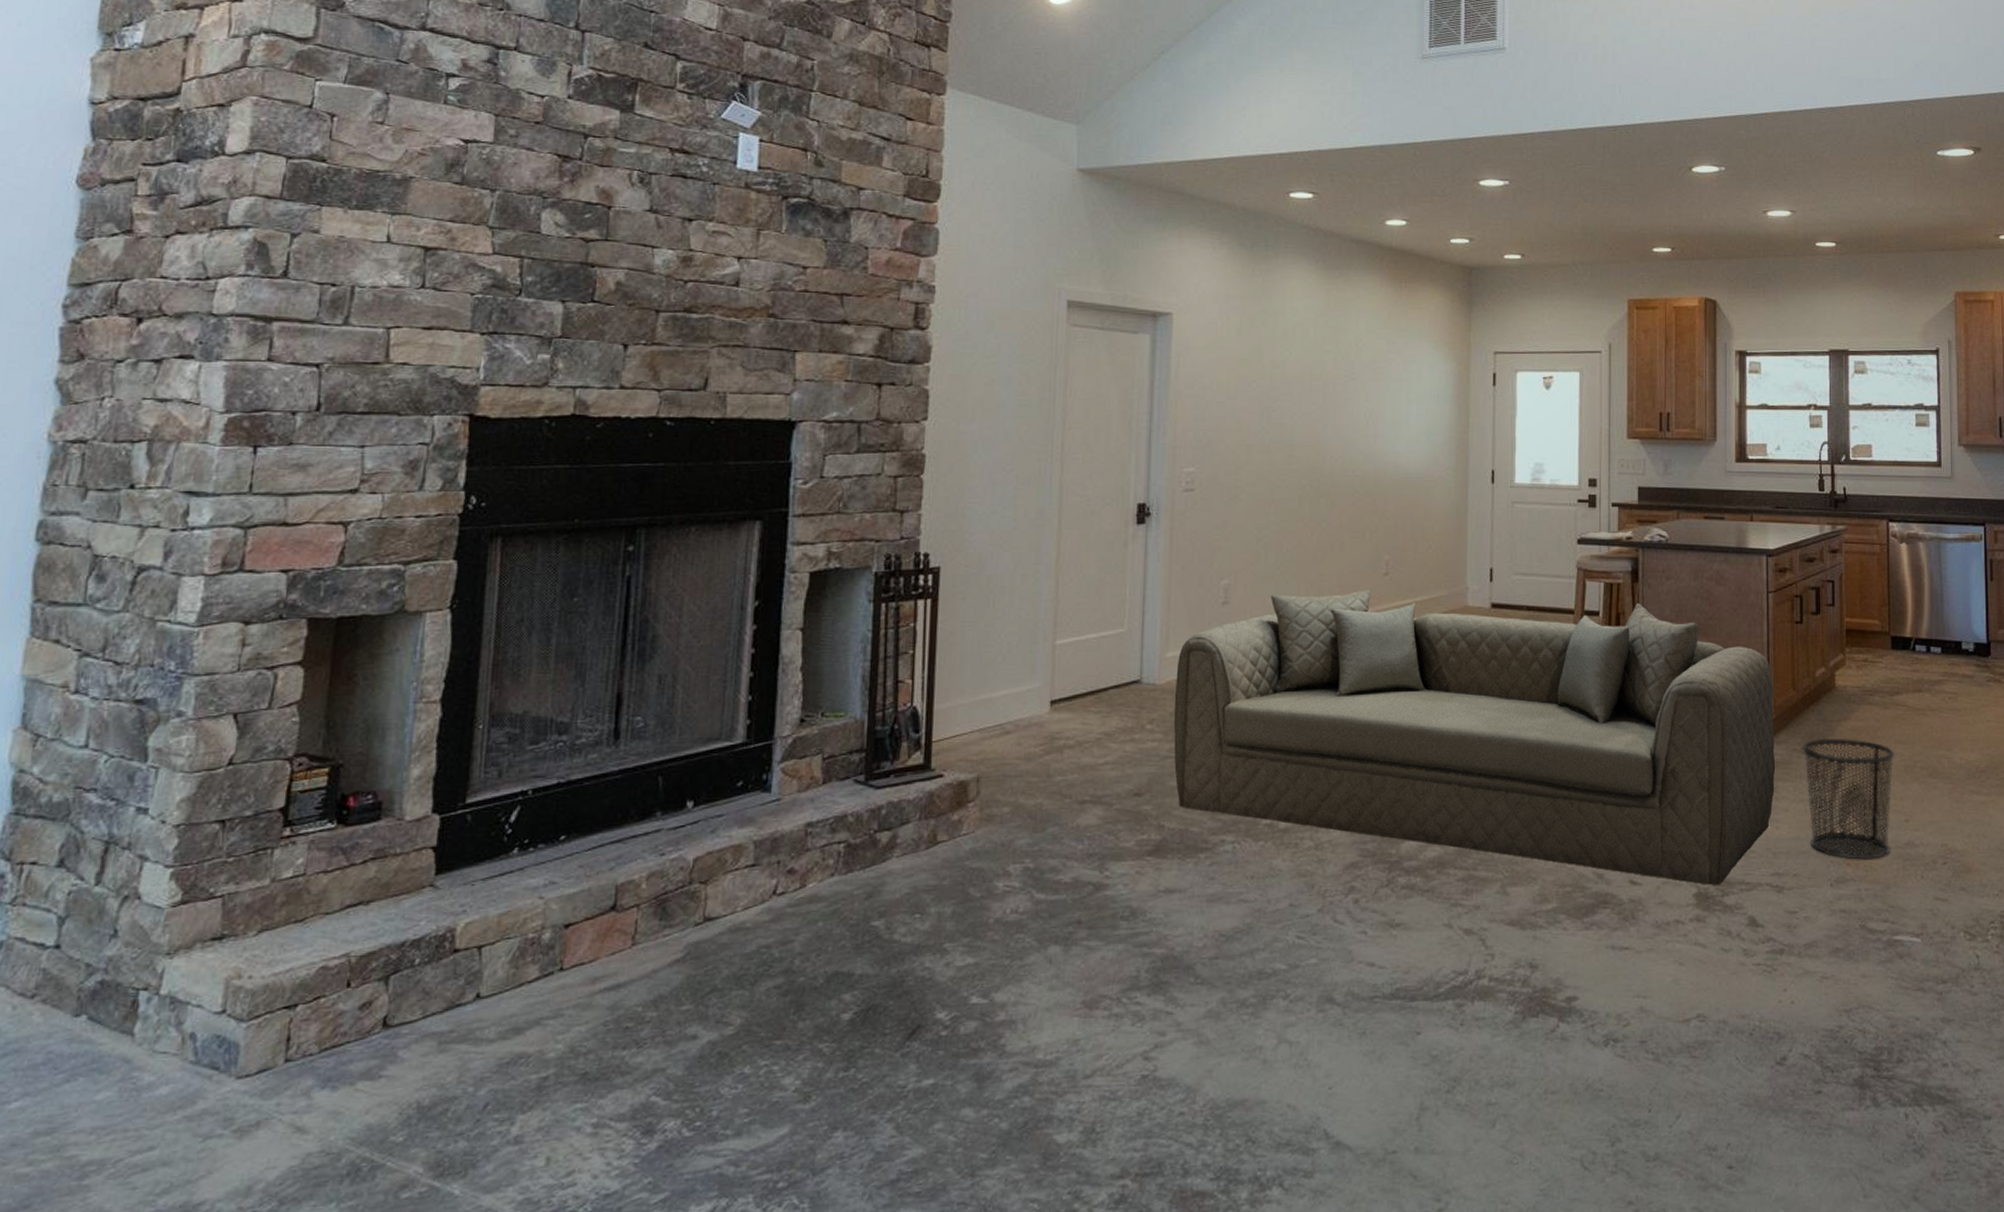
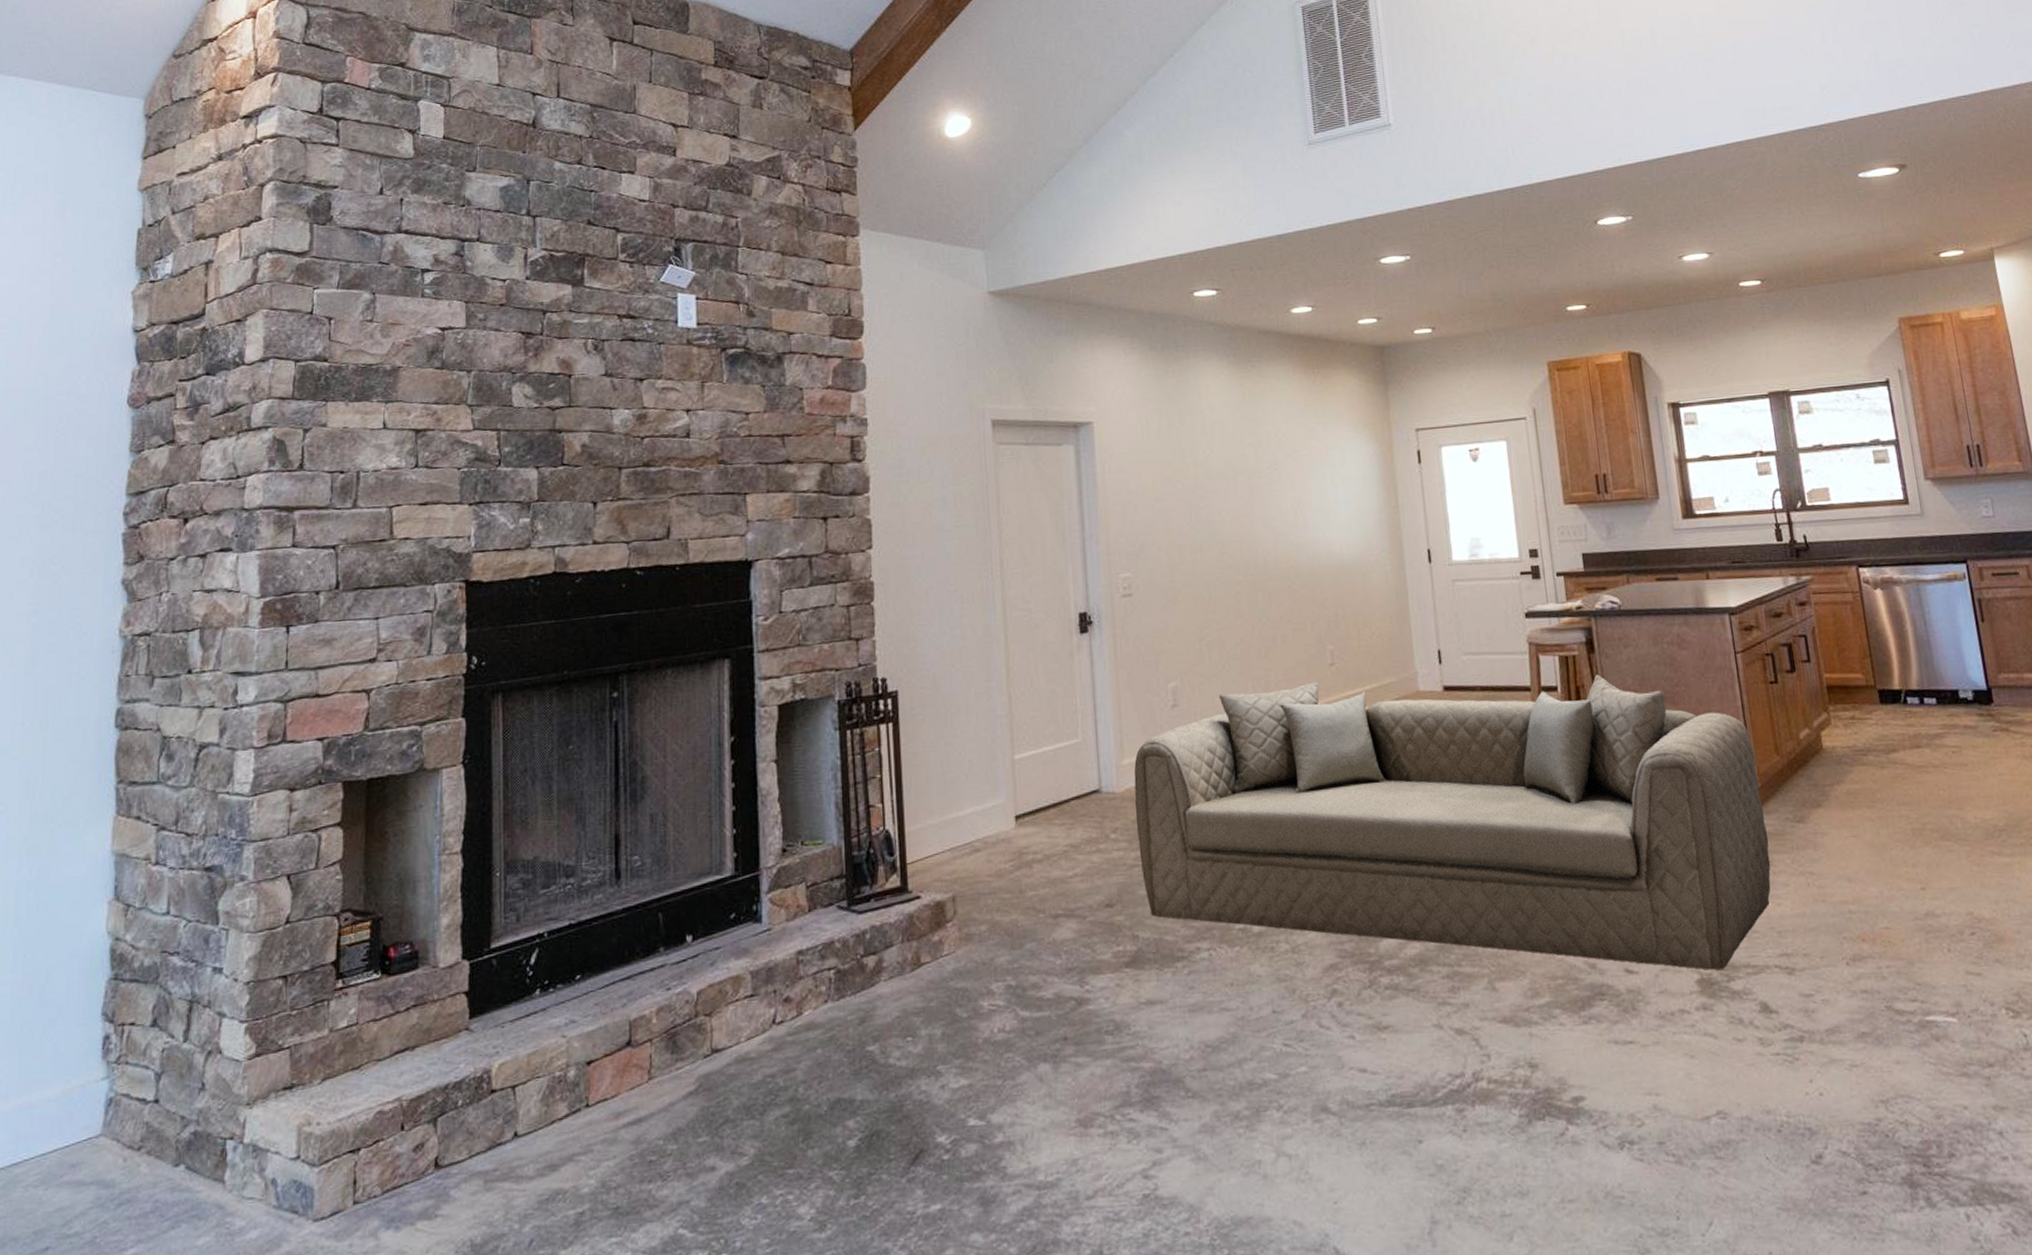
waste bin: present [1801,738,1894,860] -> none [1794,803,1909,935]

